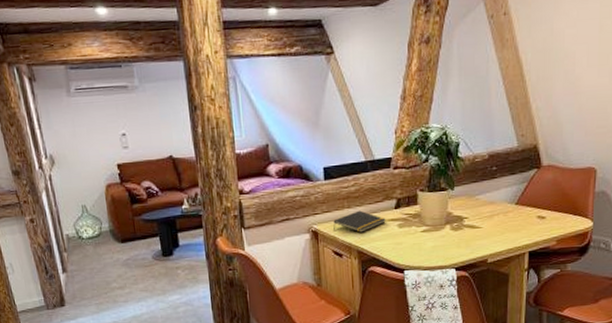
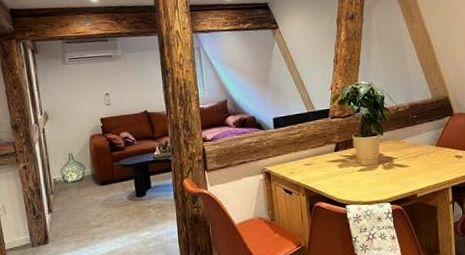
notepad: present [333,210,386,233] -> none [283,153,328,173]

